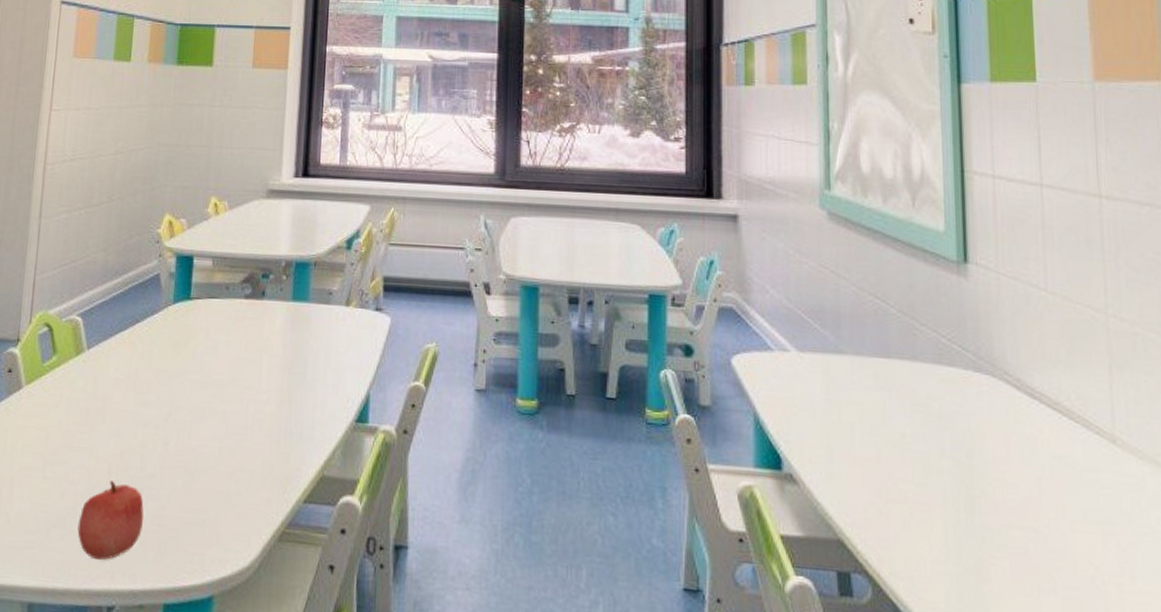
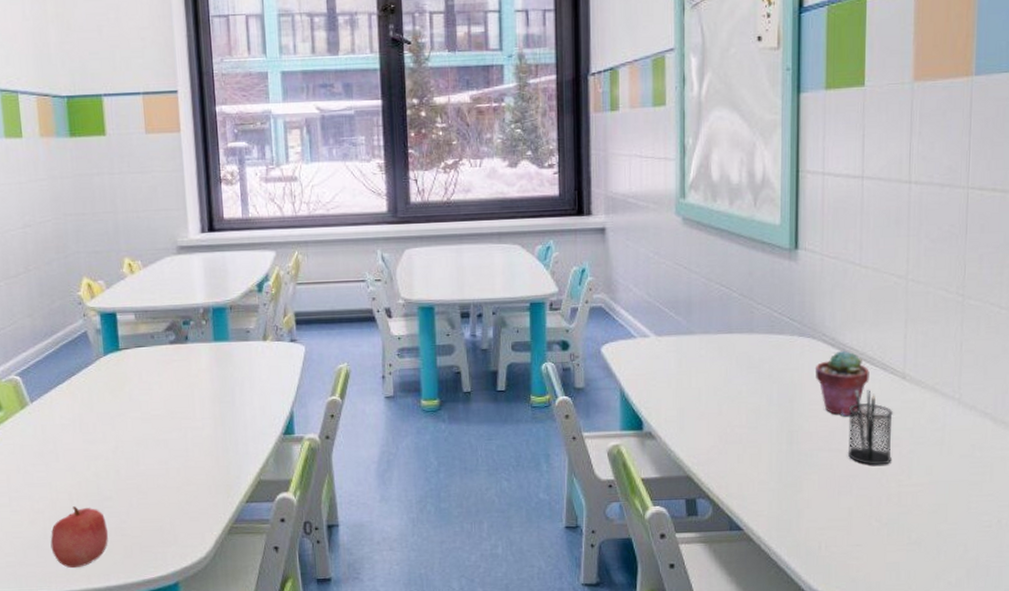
potted succulent: none [998,396,1069,485] -> present [816,350,870,417]
pencil holder: none [1045,449,1107,559] -> present [847,389,894,465]

